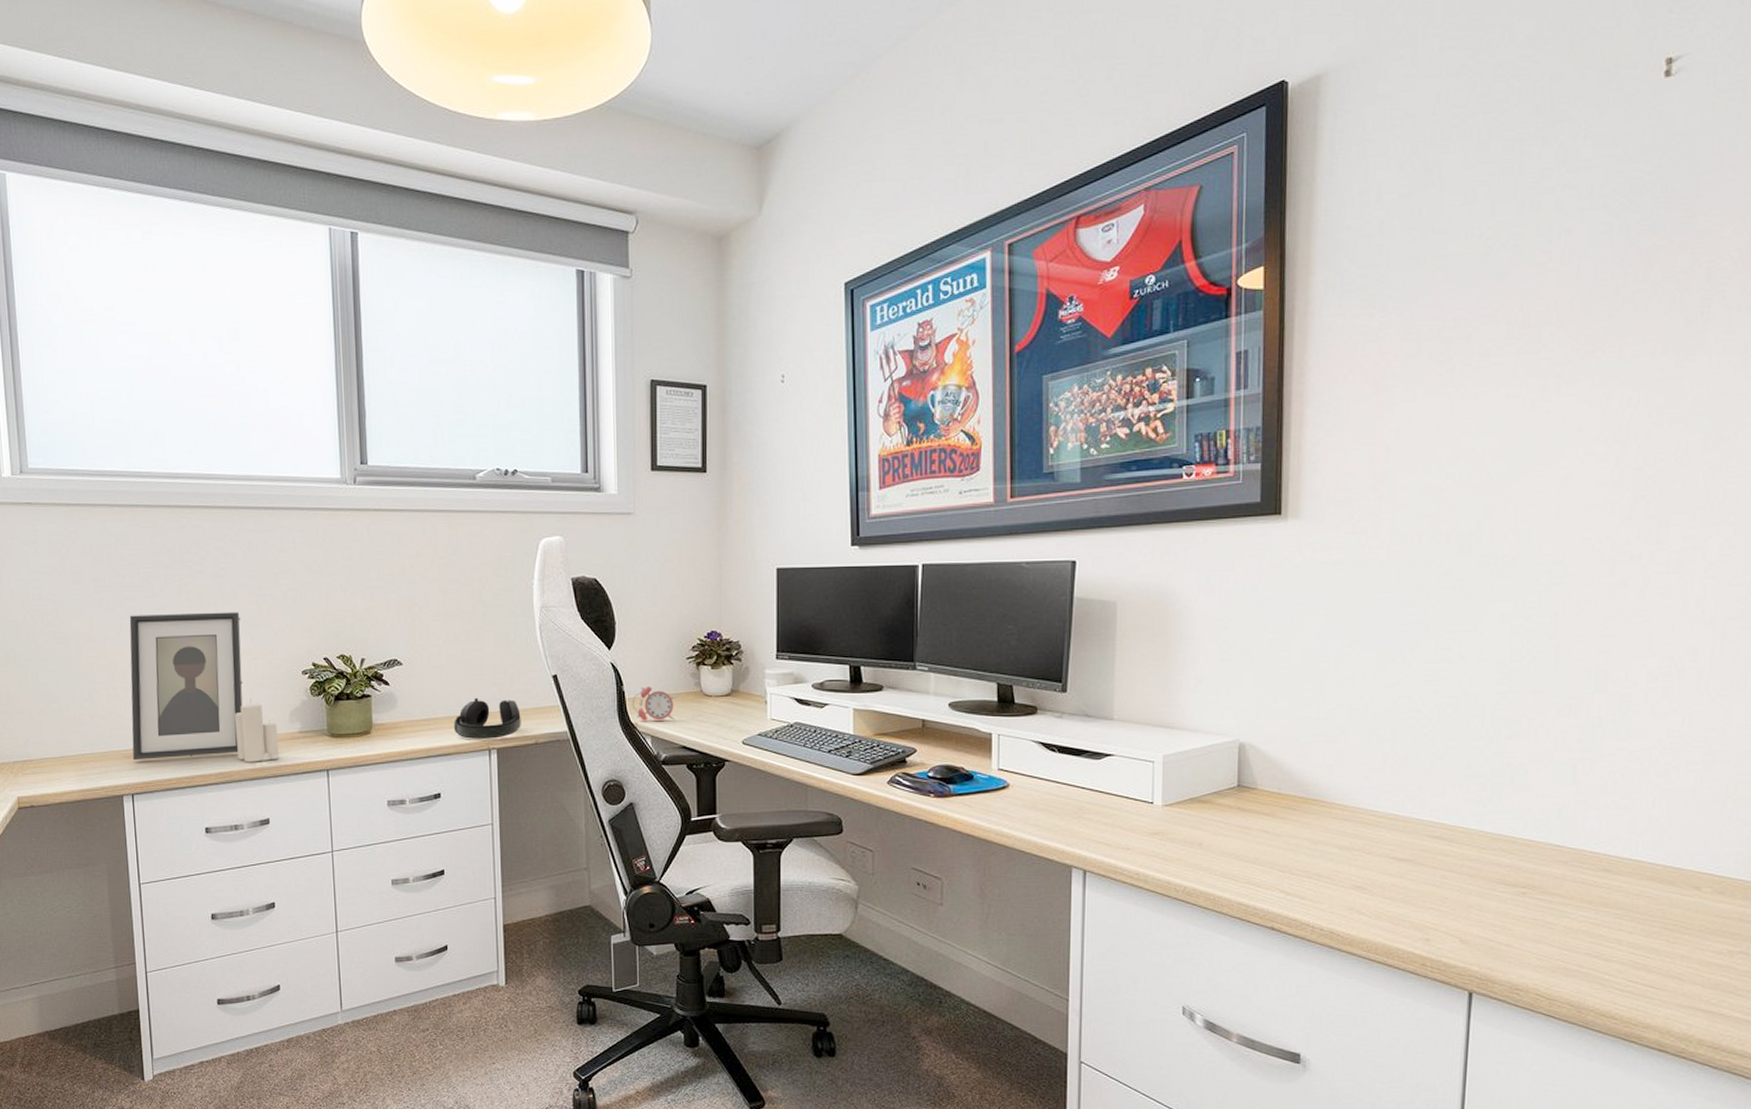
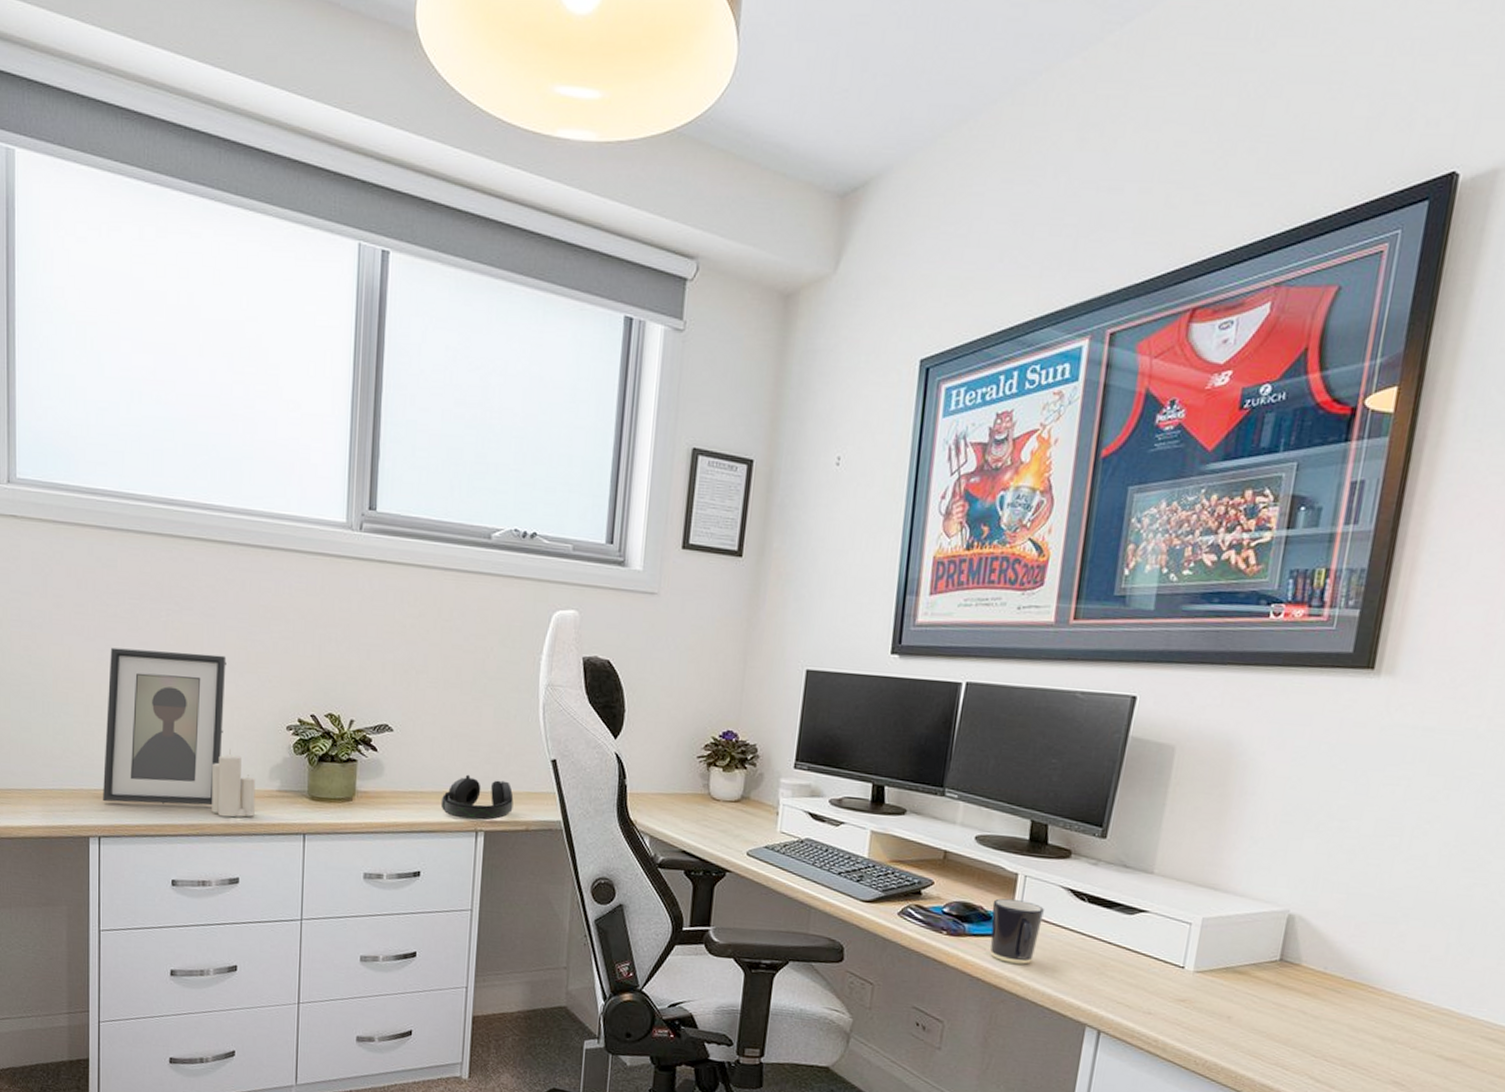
alarm clock: present [632,687,678,721] -> none [633,782,684,822]
mug: none [972,758,1019,817] -> present [990,898,1044,965]

